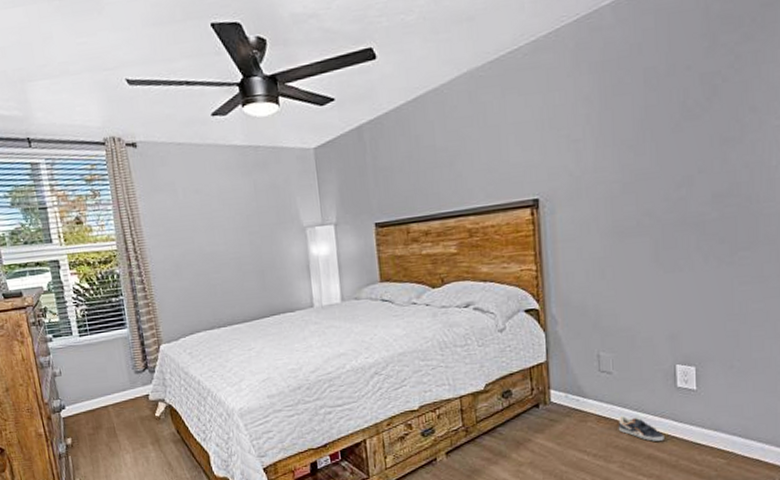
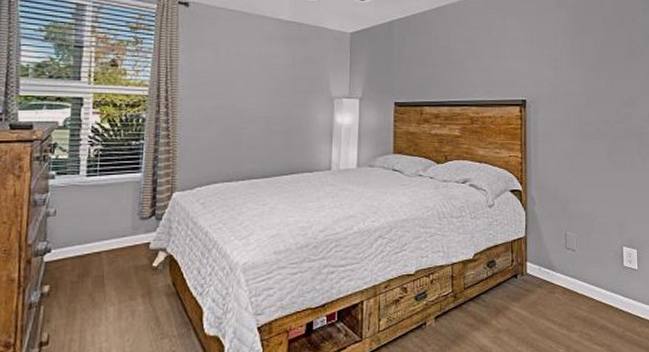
sneaker: present [618,416,664,441] -> none [579,290,614,313]

